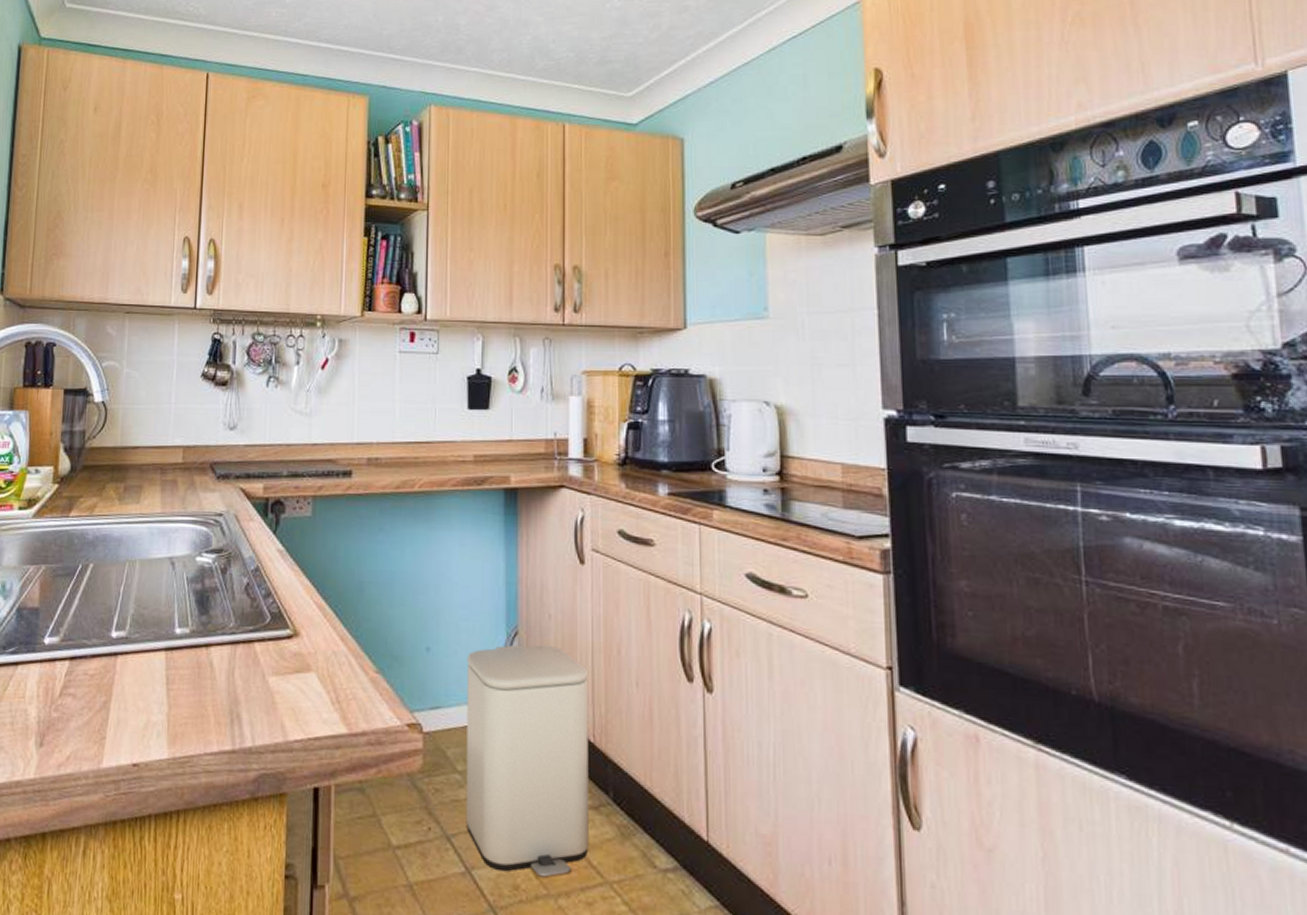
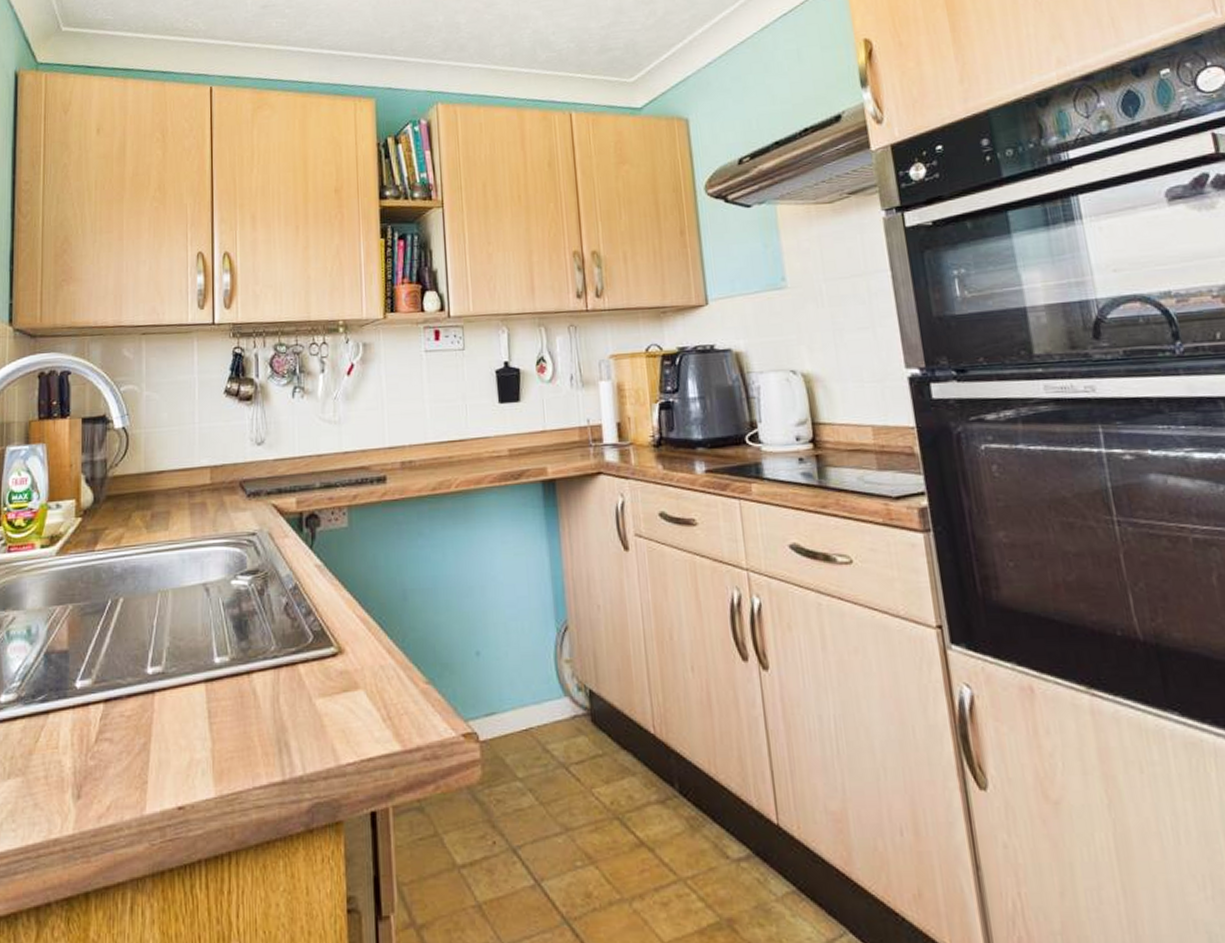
pedal bin: present [466,645,589,879] -> none [518,637,659,883]

